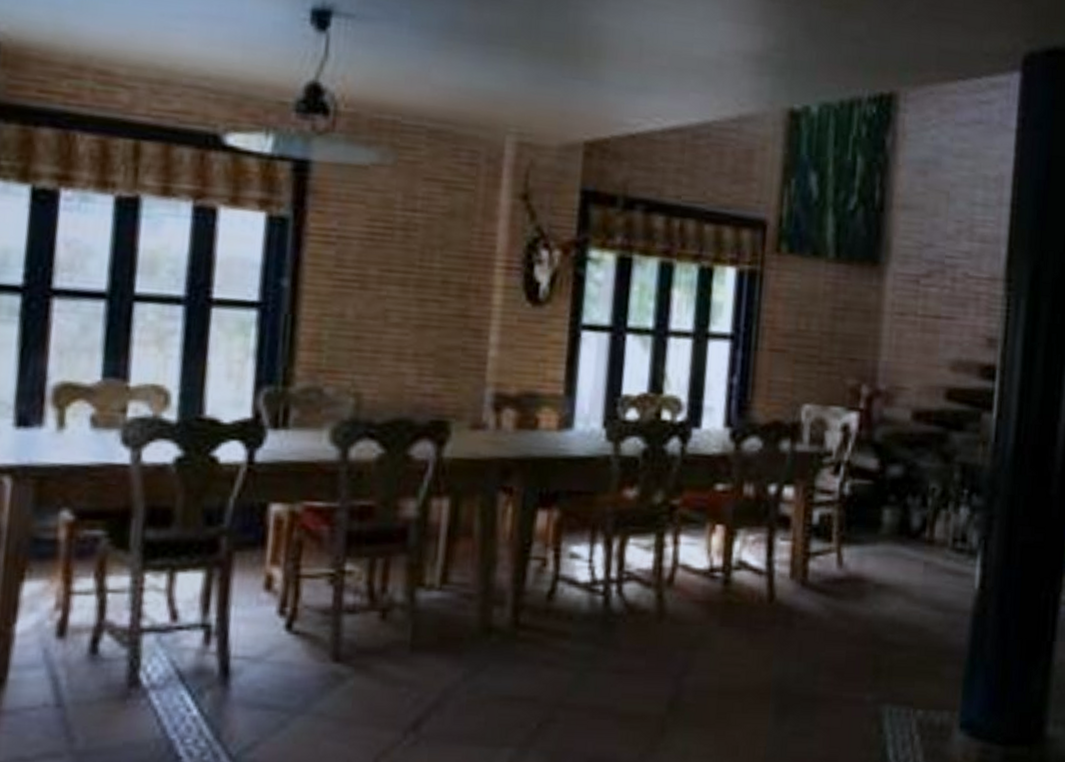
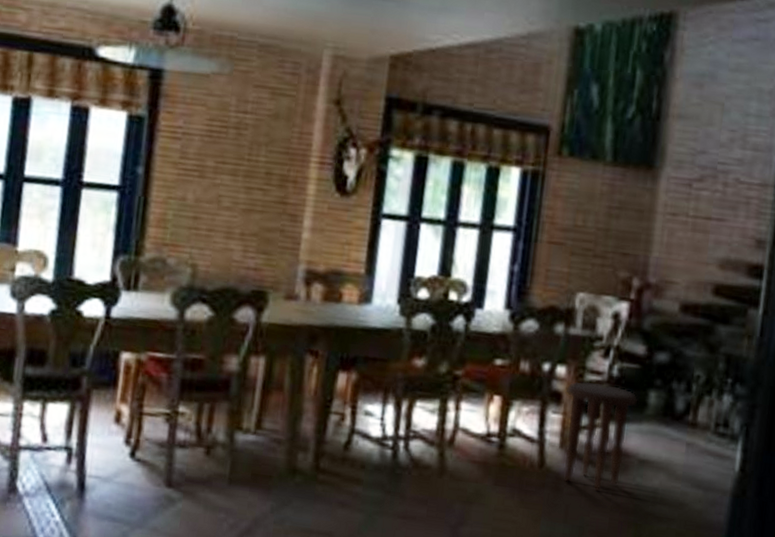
side table: none [794,502,872,622] -> present [563,380,638,491]

